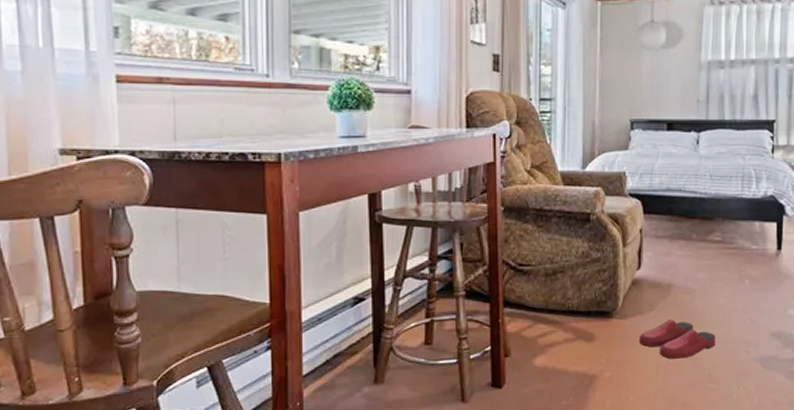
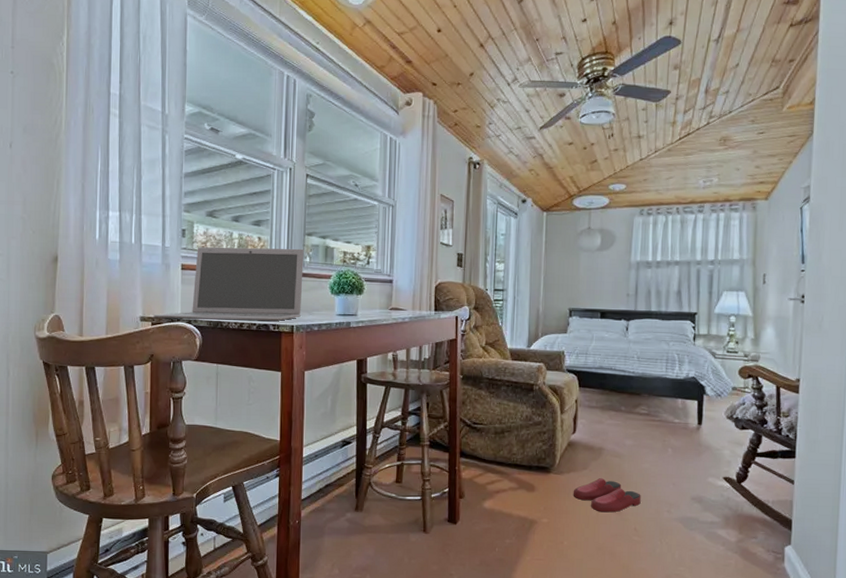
laptop: none [79,50,291,151] -> present [153,247,304,321]

